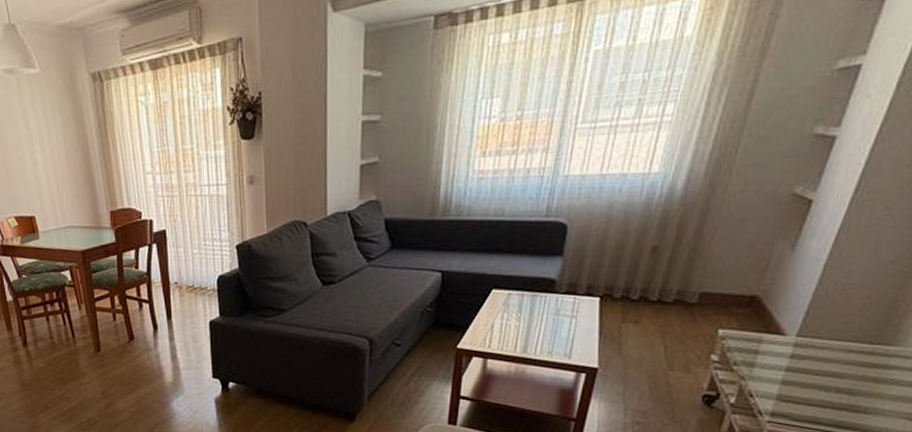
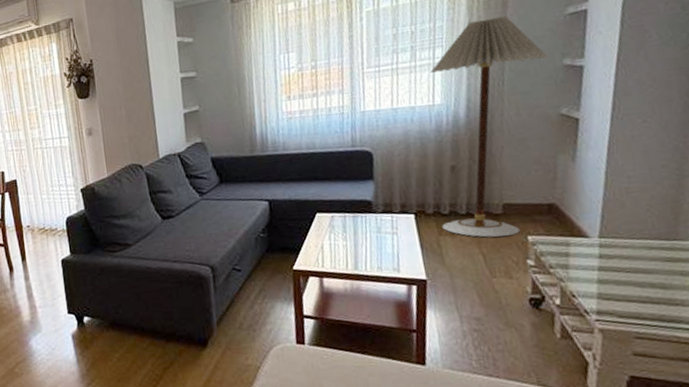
floor lamp: none [627,66,798,329] -> present [429,15,548,238]

